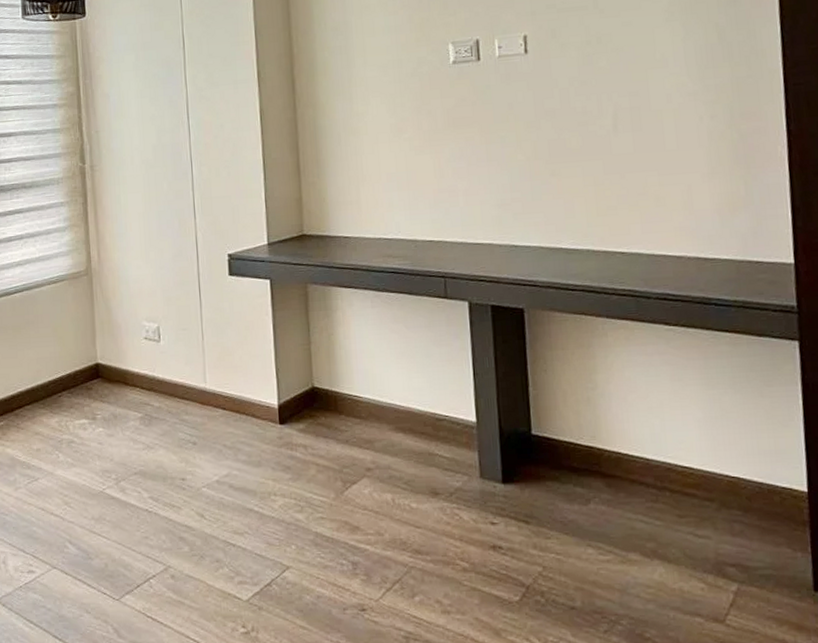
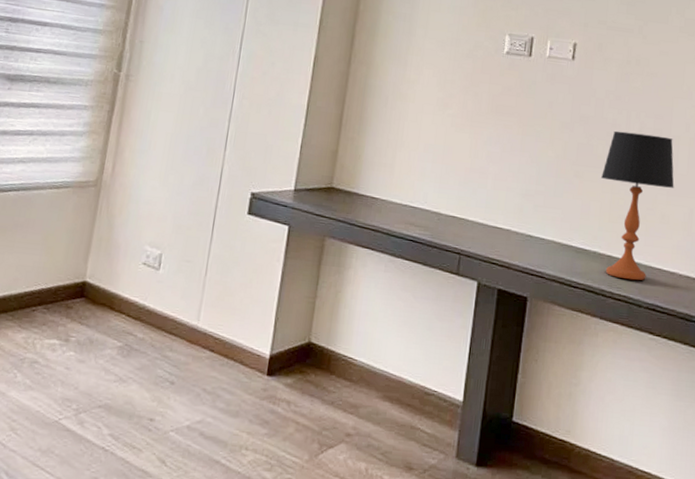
table lamp: none [580,113,665,273] -> present [601,130,674,281]

